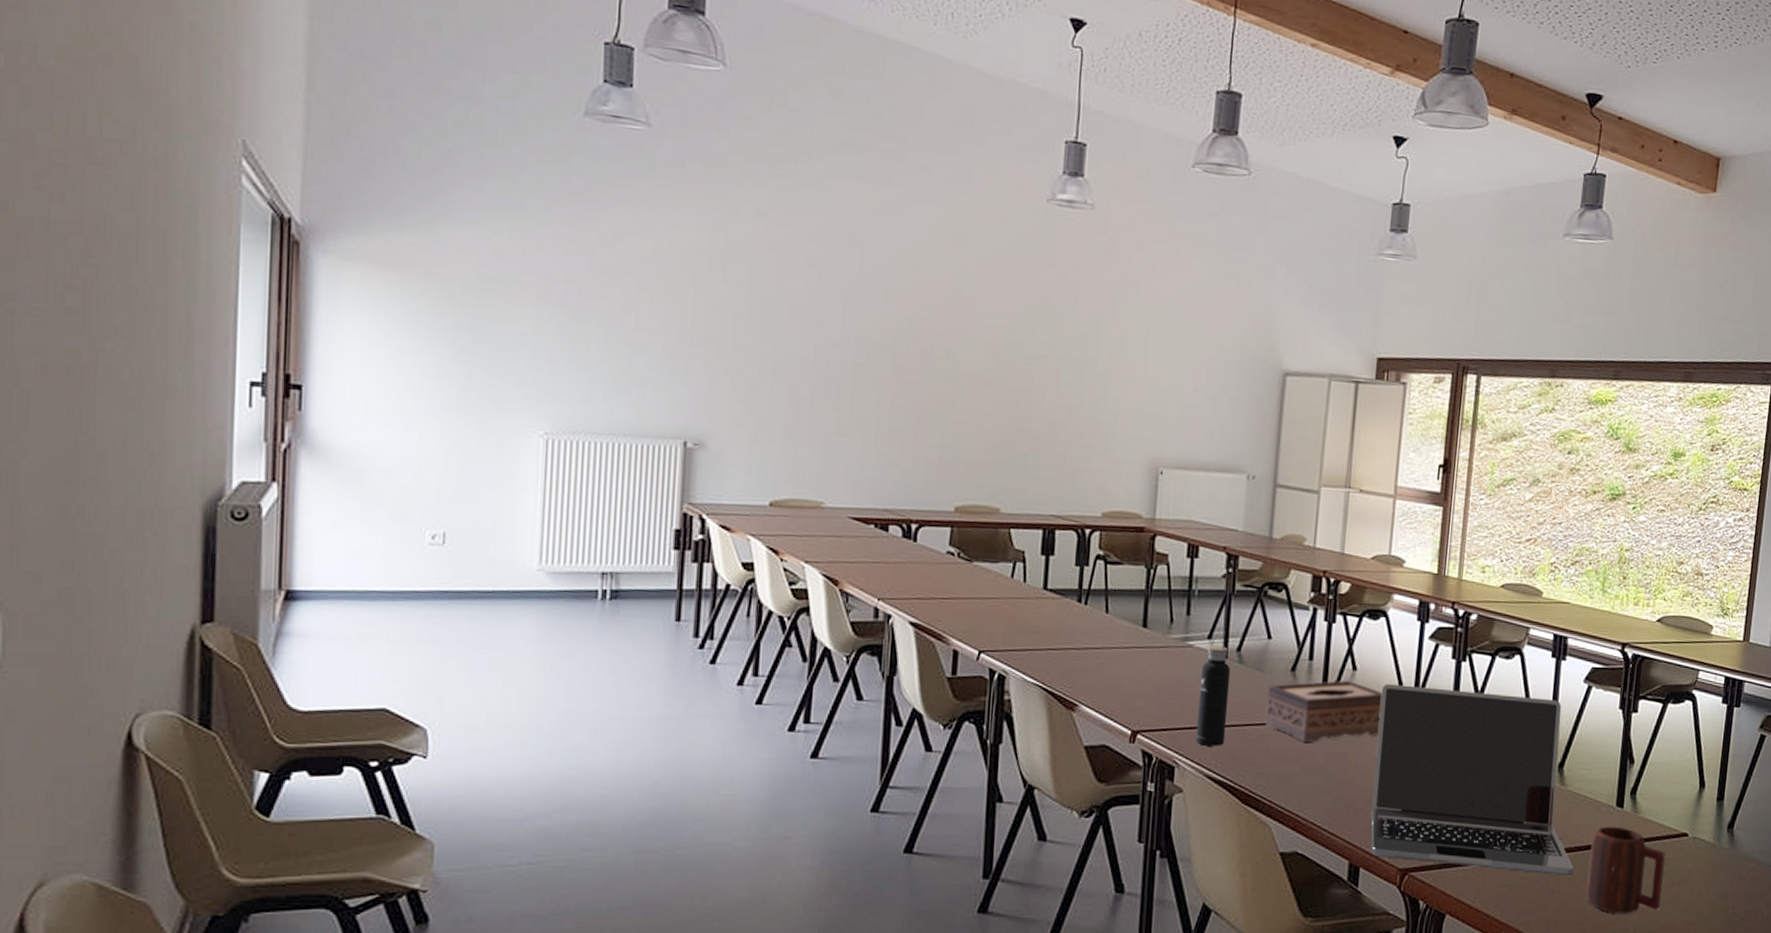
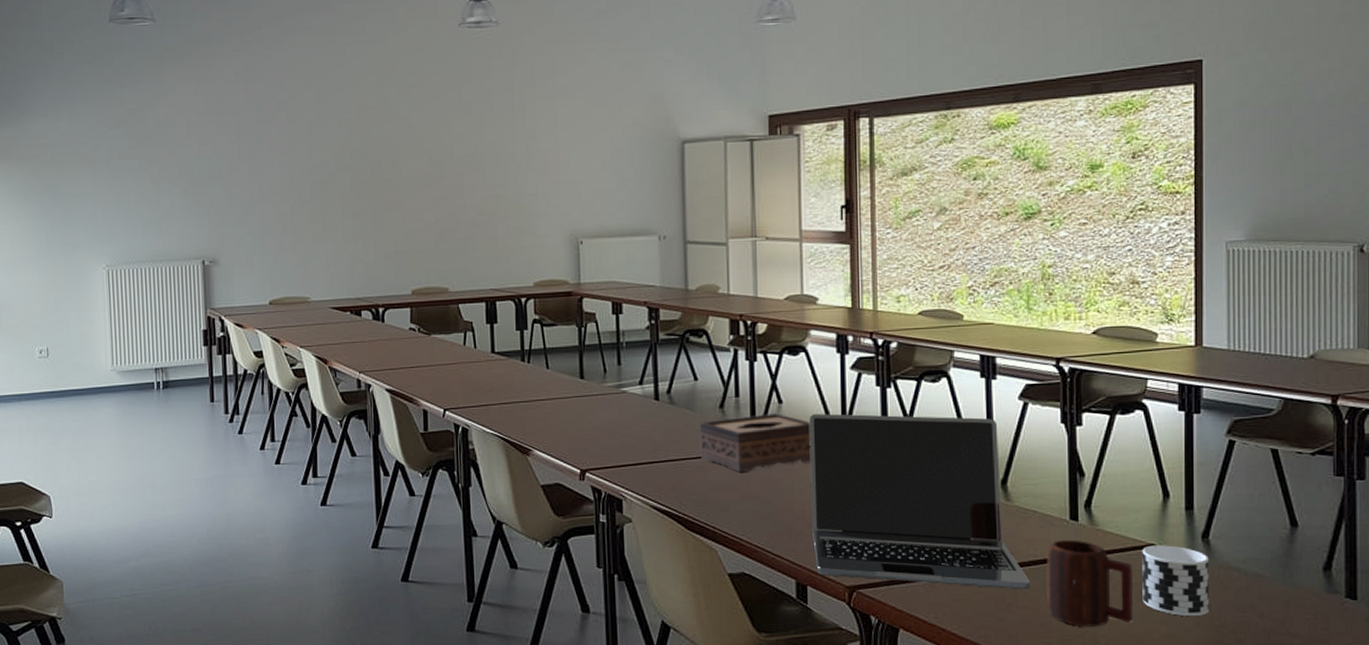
water bottle: present [1196,637,1231,746] -> none [637,383,666,480]
cup: none [1670,834,1731,904] -> present [1142,545,1209,616]

